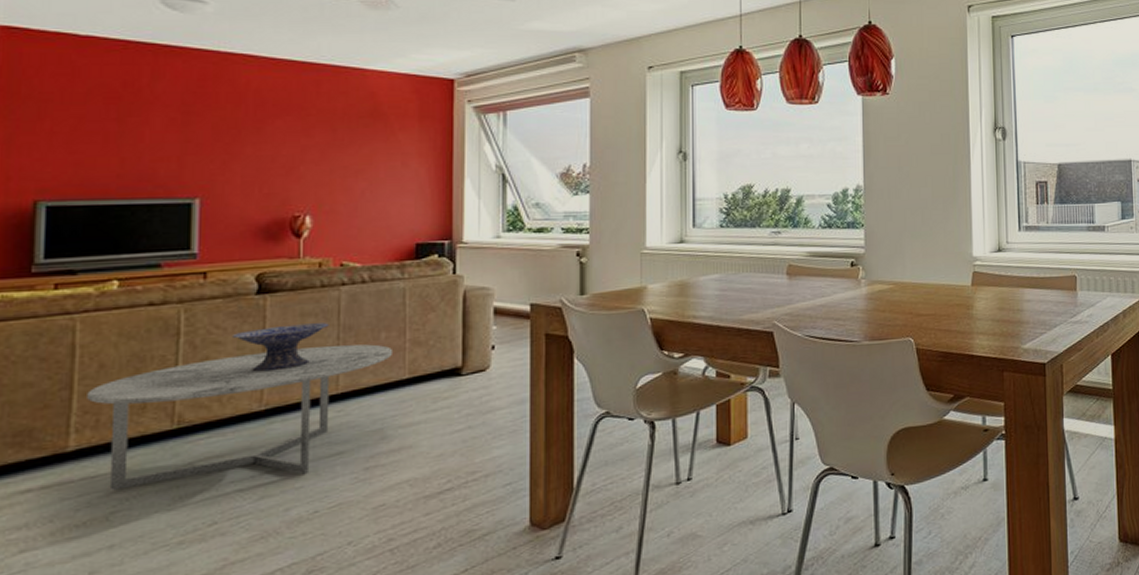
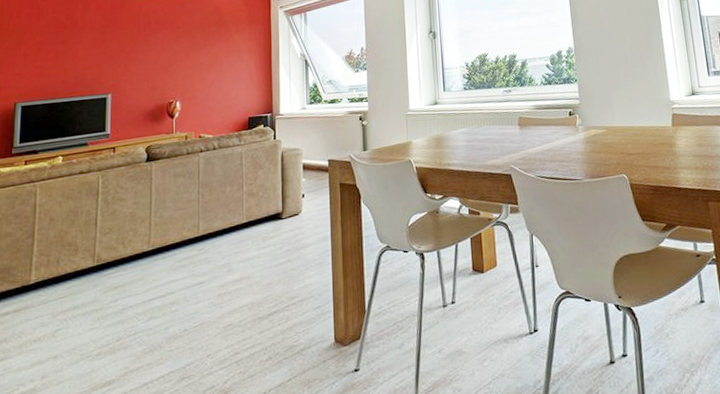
coffee table: present [87,344,392,490] -> none [43,196,234,313]
decorative bowl: present [231,323,329,372] -> none [130,181,192,221]

